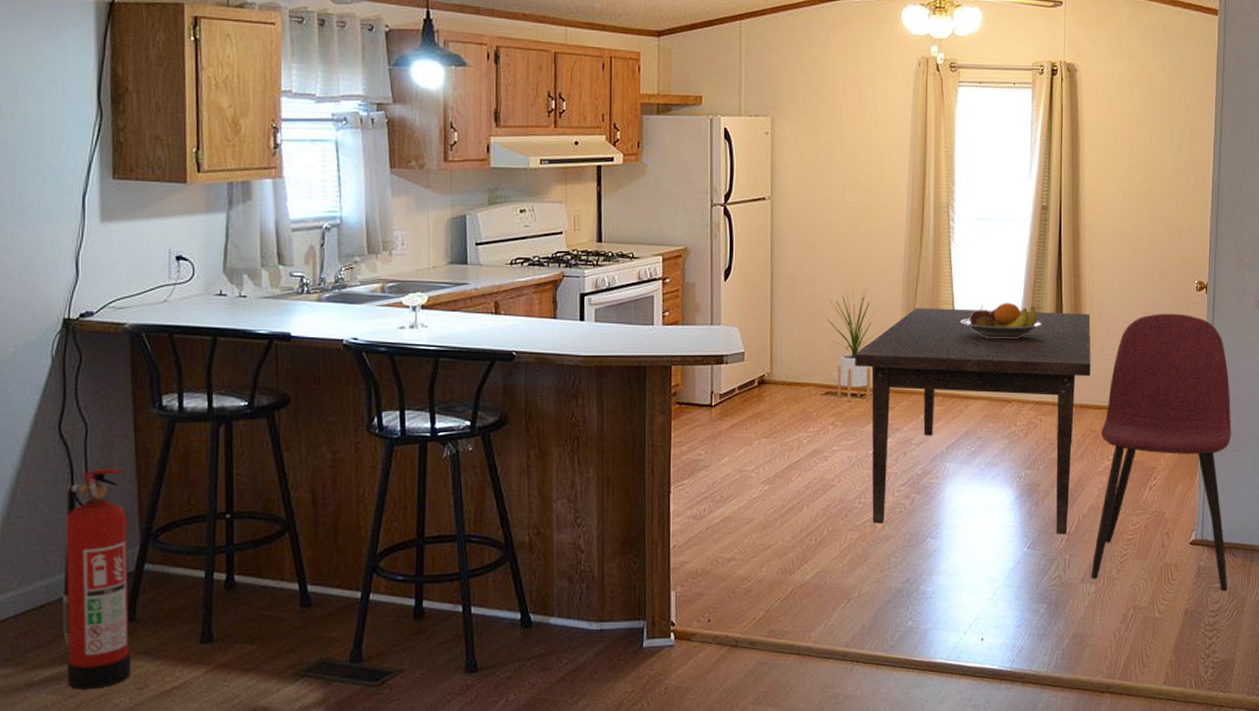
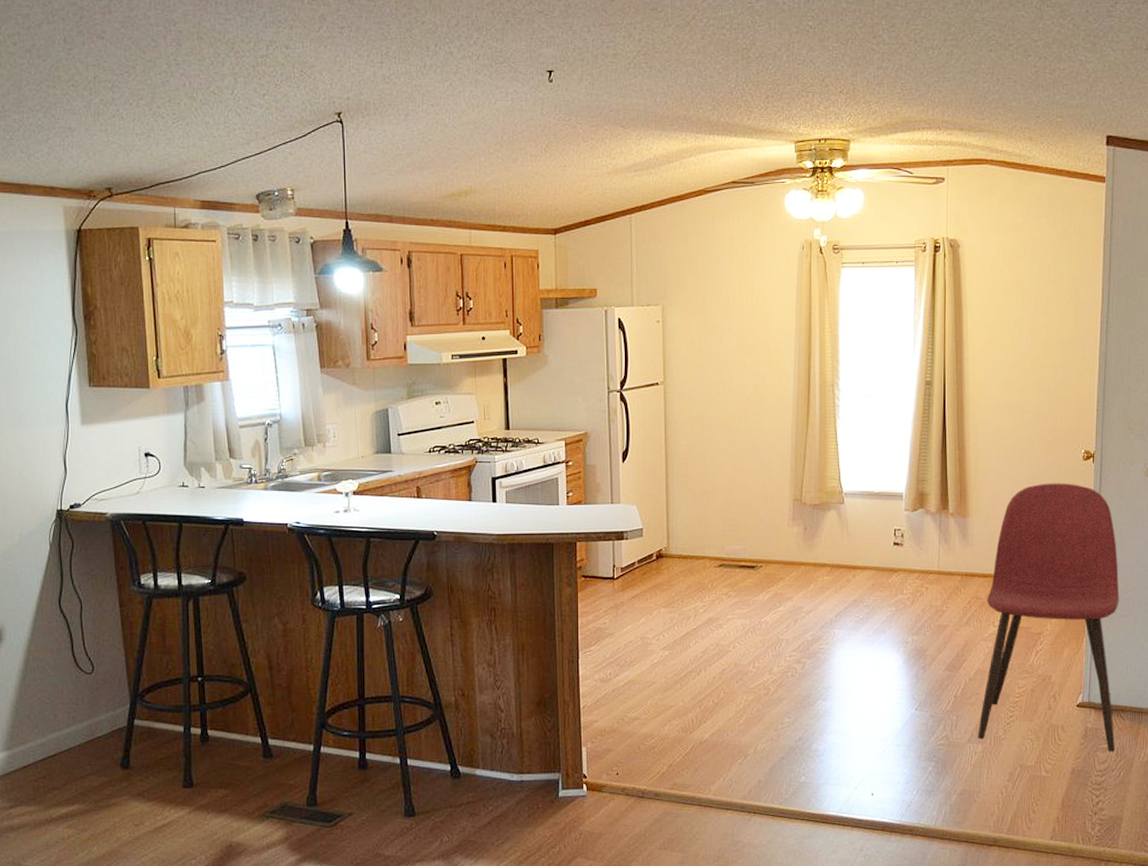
fire extinguisher: present [62,468,132,690] -> none [69,638,129,825]
house plant: present [826,289,884,402] -> none [718,466,773,574]
dining table: present [855,307,1091,535] -> none [746,483,976,698]
fruit bowl: present [961,303,1042,340] -> none [847,476,927,512]

